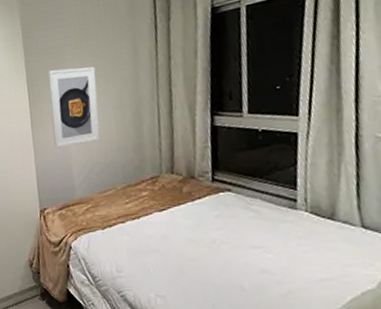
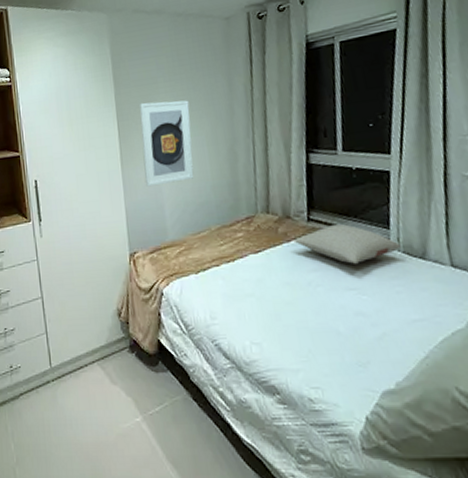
pillow: none [198,184,309,223] -> present [293,224,401,264]

